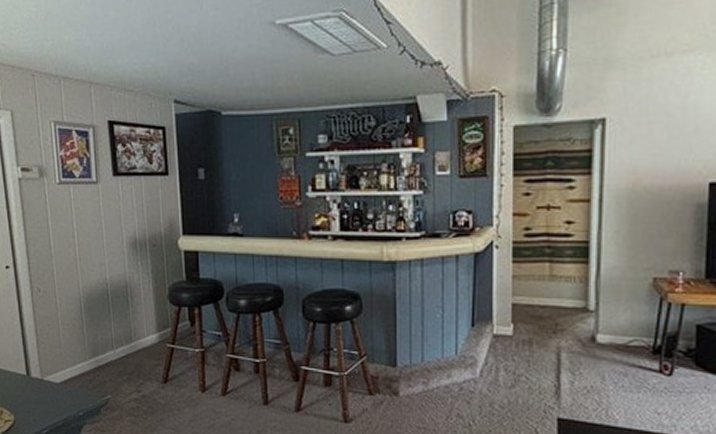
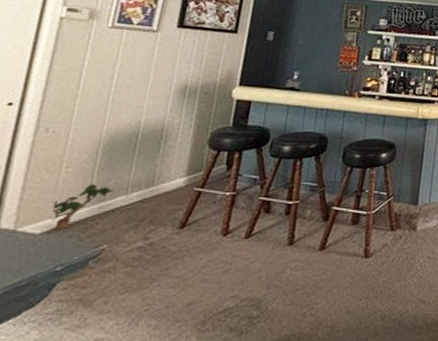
potted plant: none [62,340,103,380] -> present [49,184,114,229]

